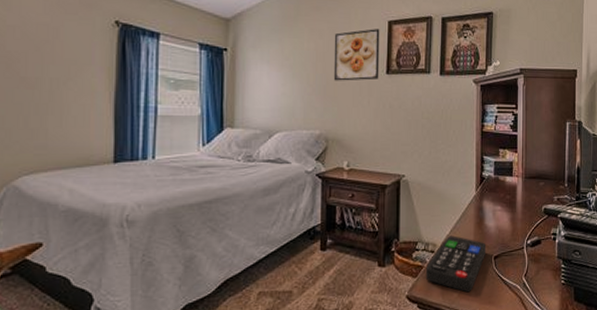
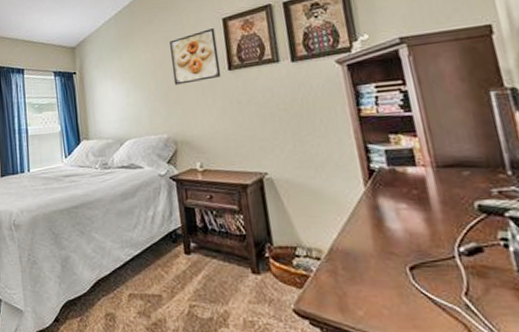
remote control: present [425,236,487,293] -> none [312,240,396,311]

